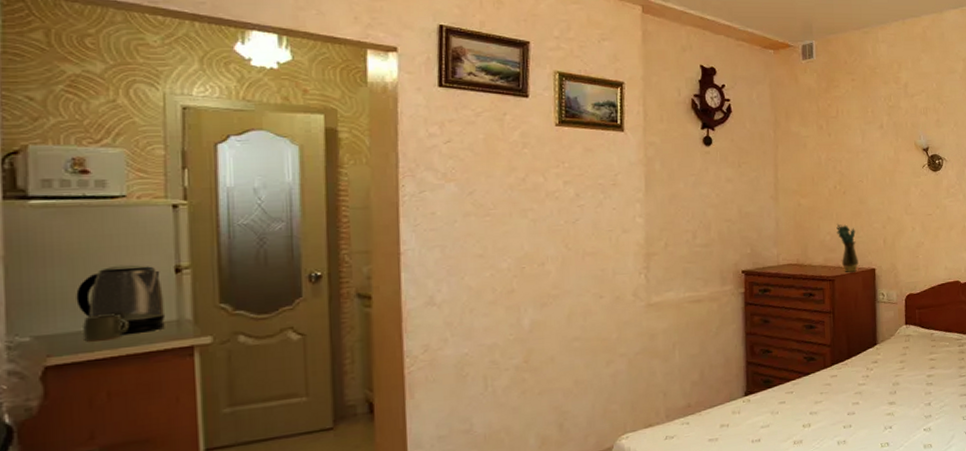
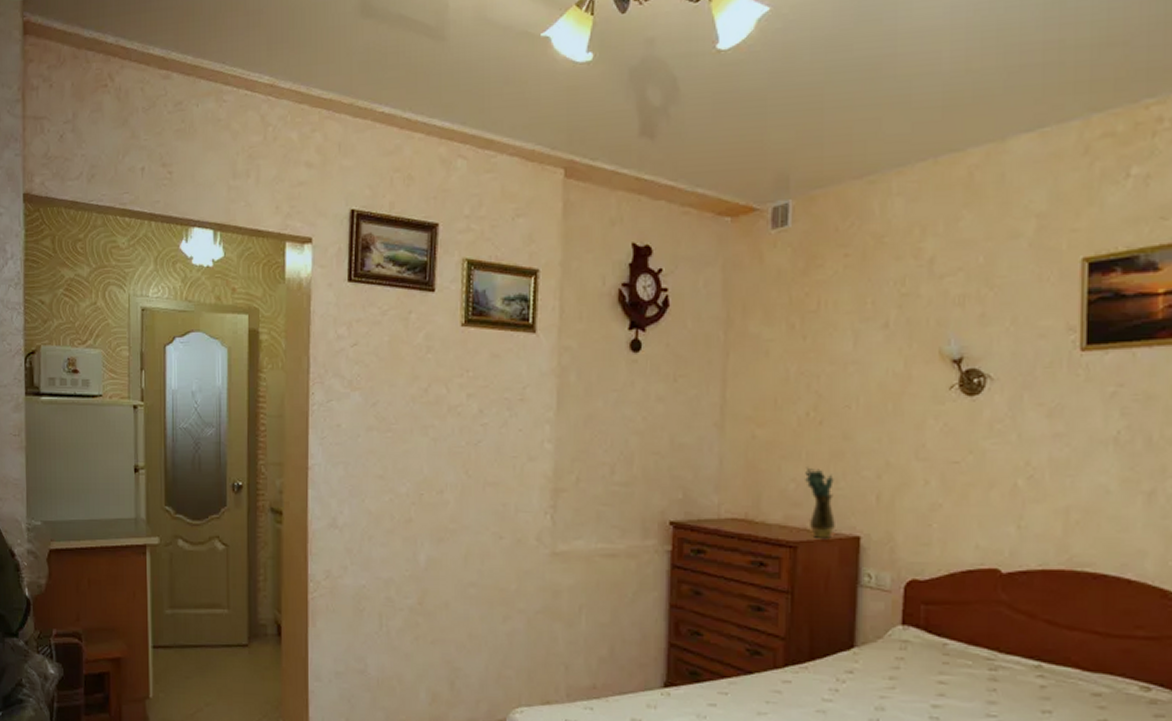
kettle: present [76,264,165,335] -> none [69,461,127,527]
mug: present [83,313,129,342] -> none [73,507,102,531]

